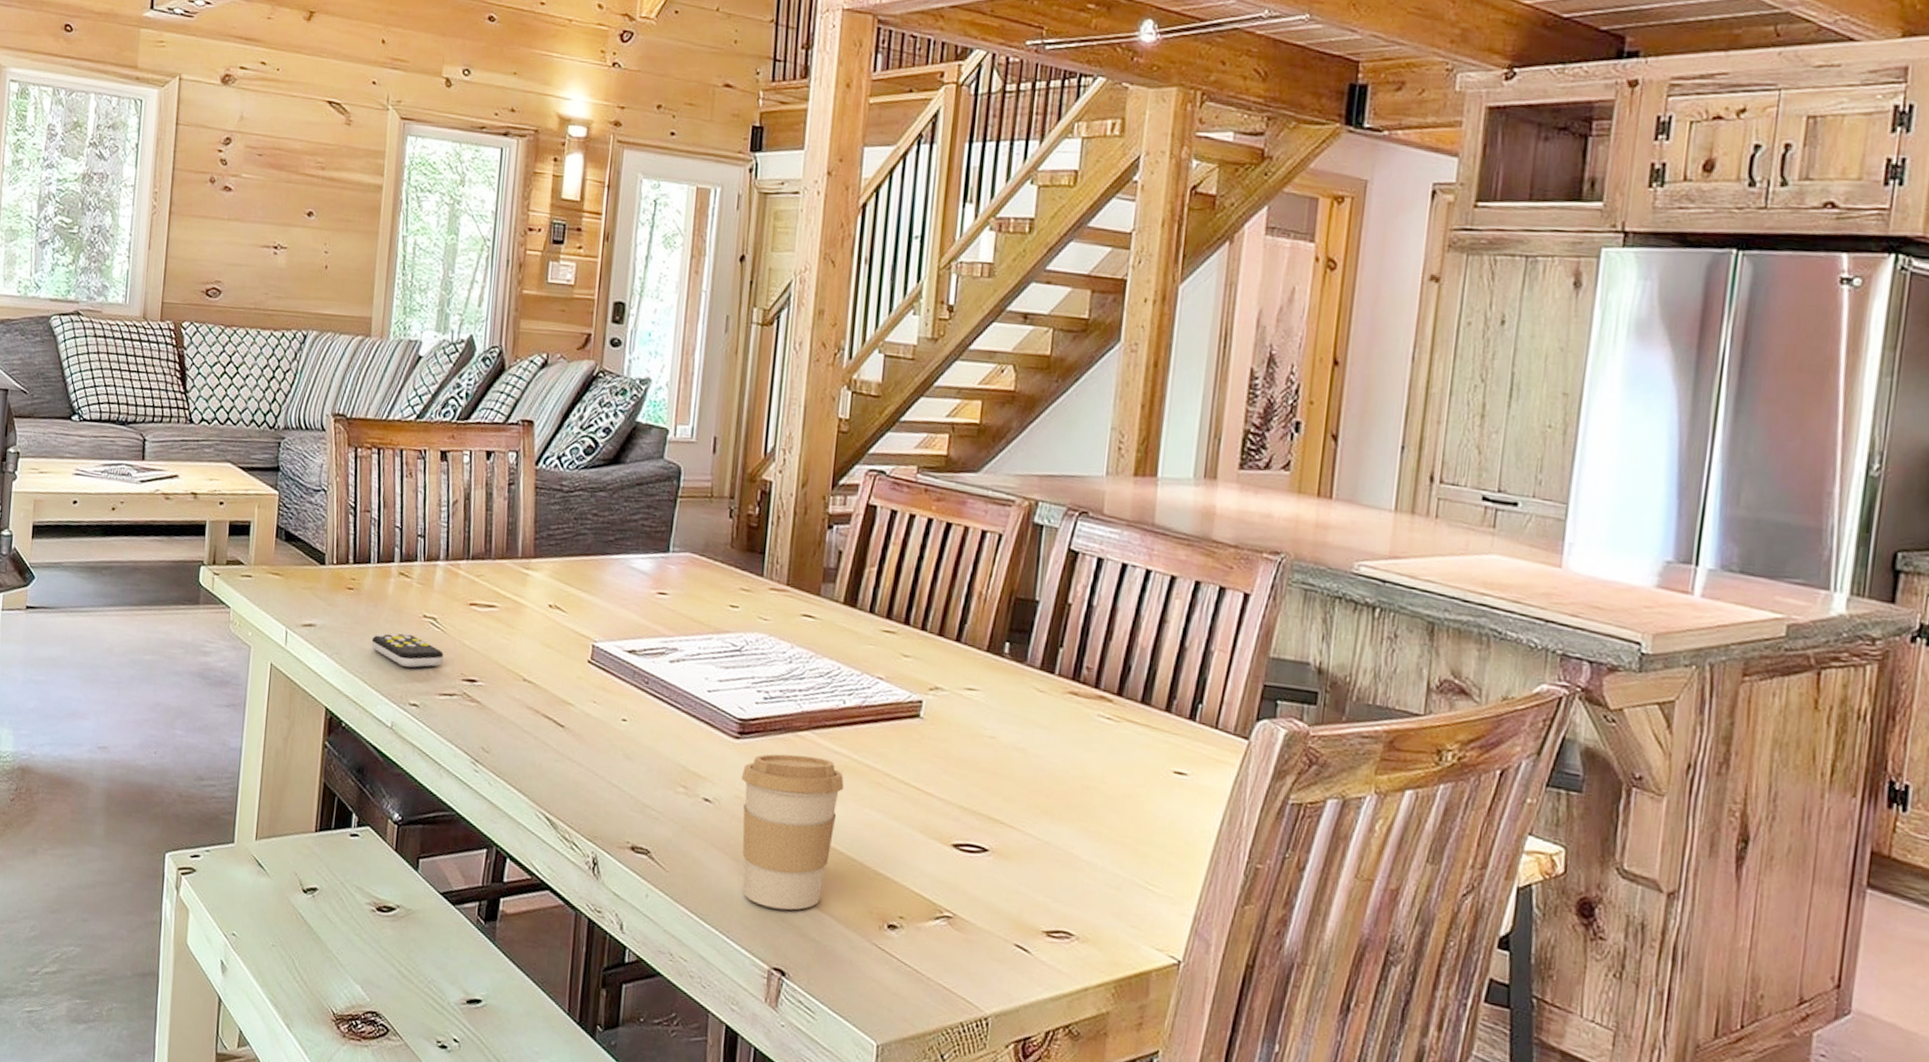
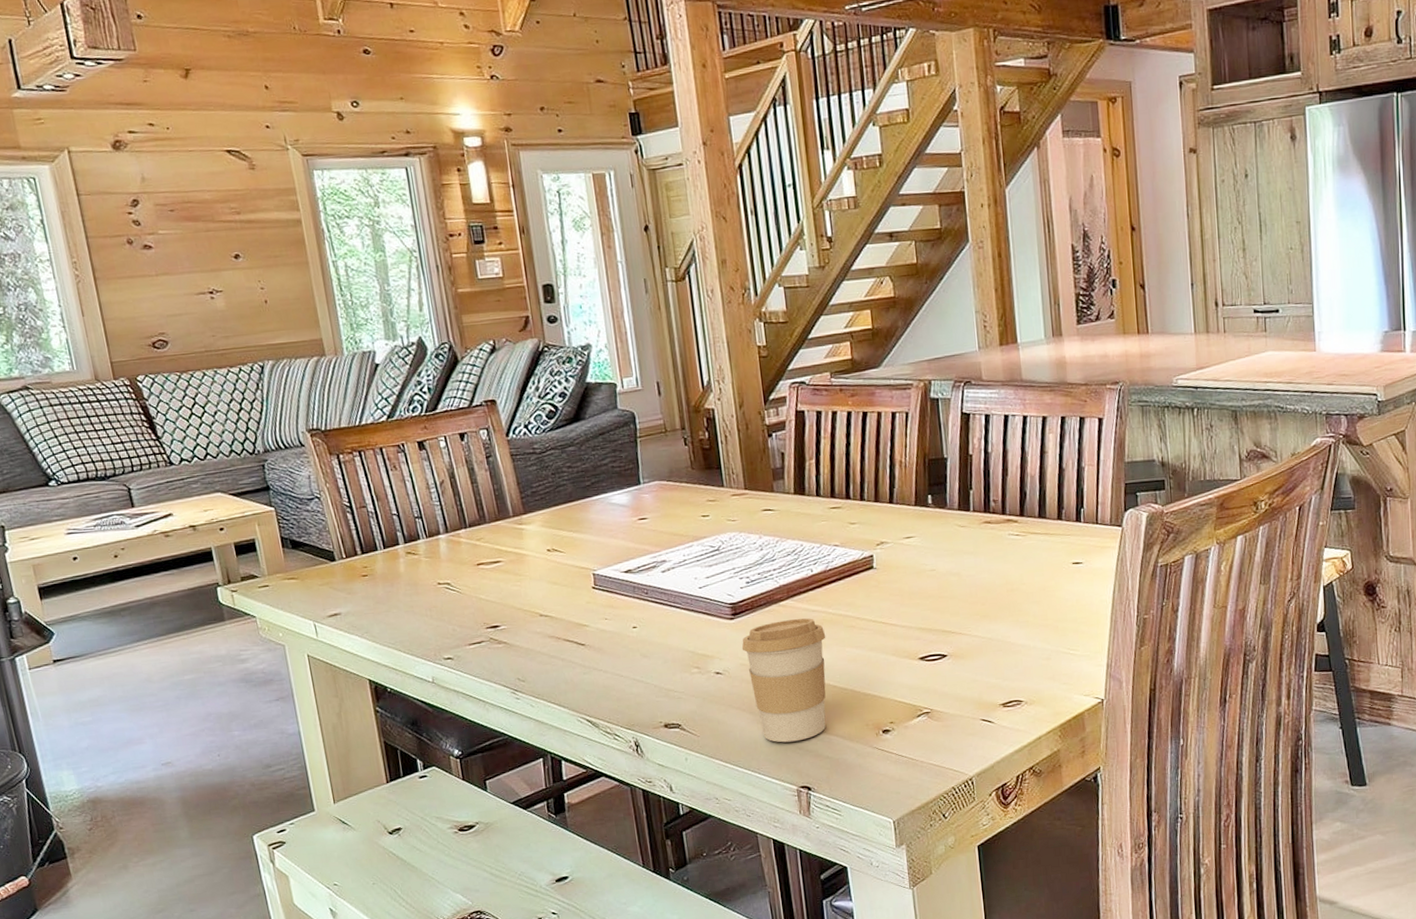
remote control: present [371,633,444,668] -> none [395,601,465,629]

